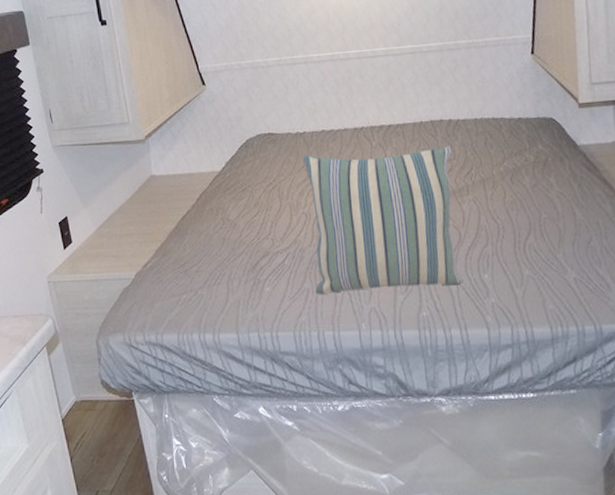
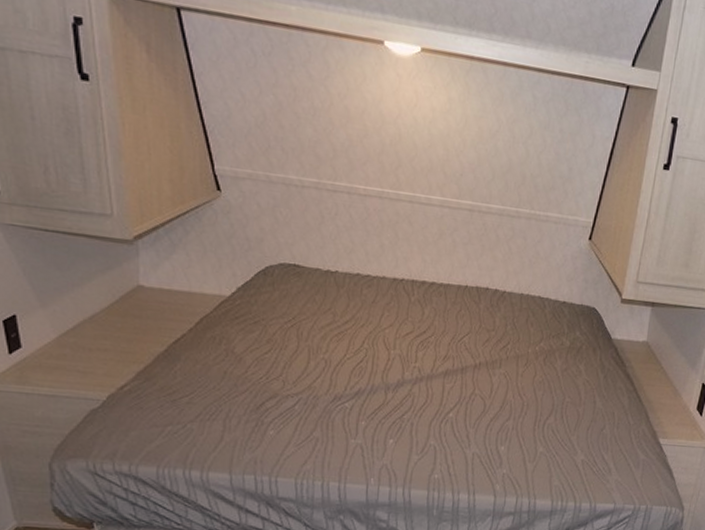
pillow: present [302,146,463,294] -> none [325,296,493,453]

